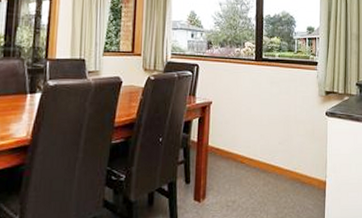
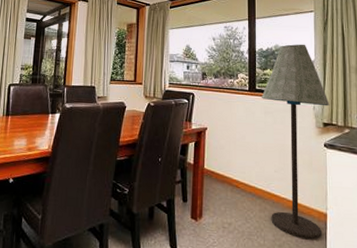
floor lamp: none [267,10,332,209] -> present [261,44,330,240]

